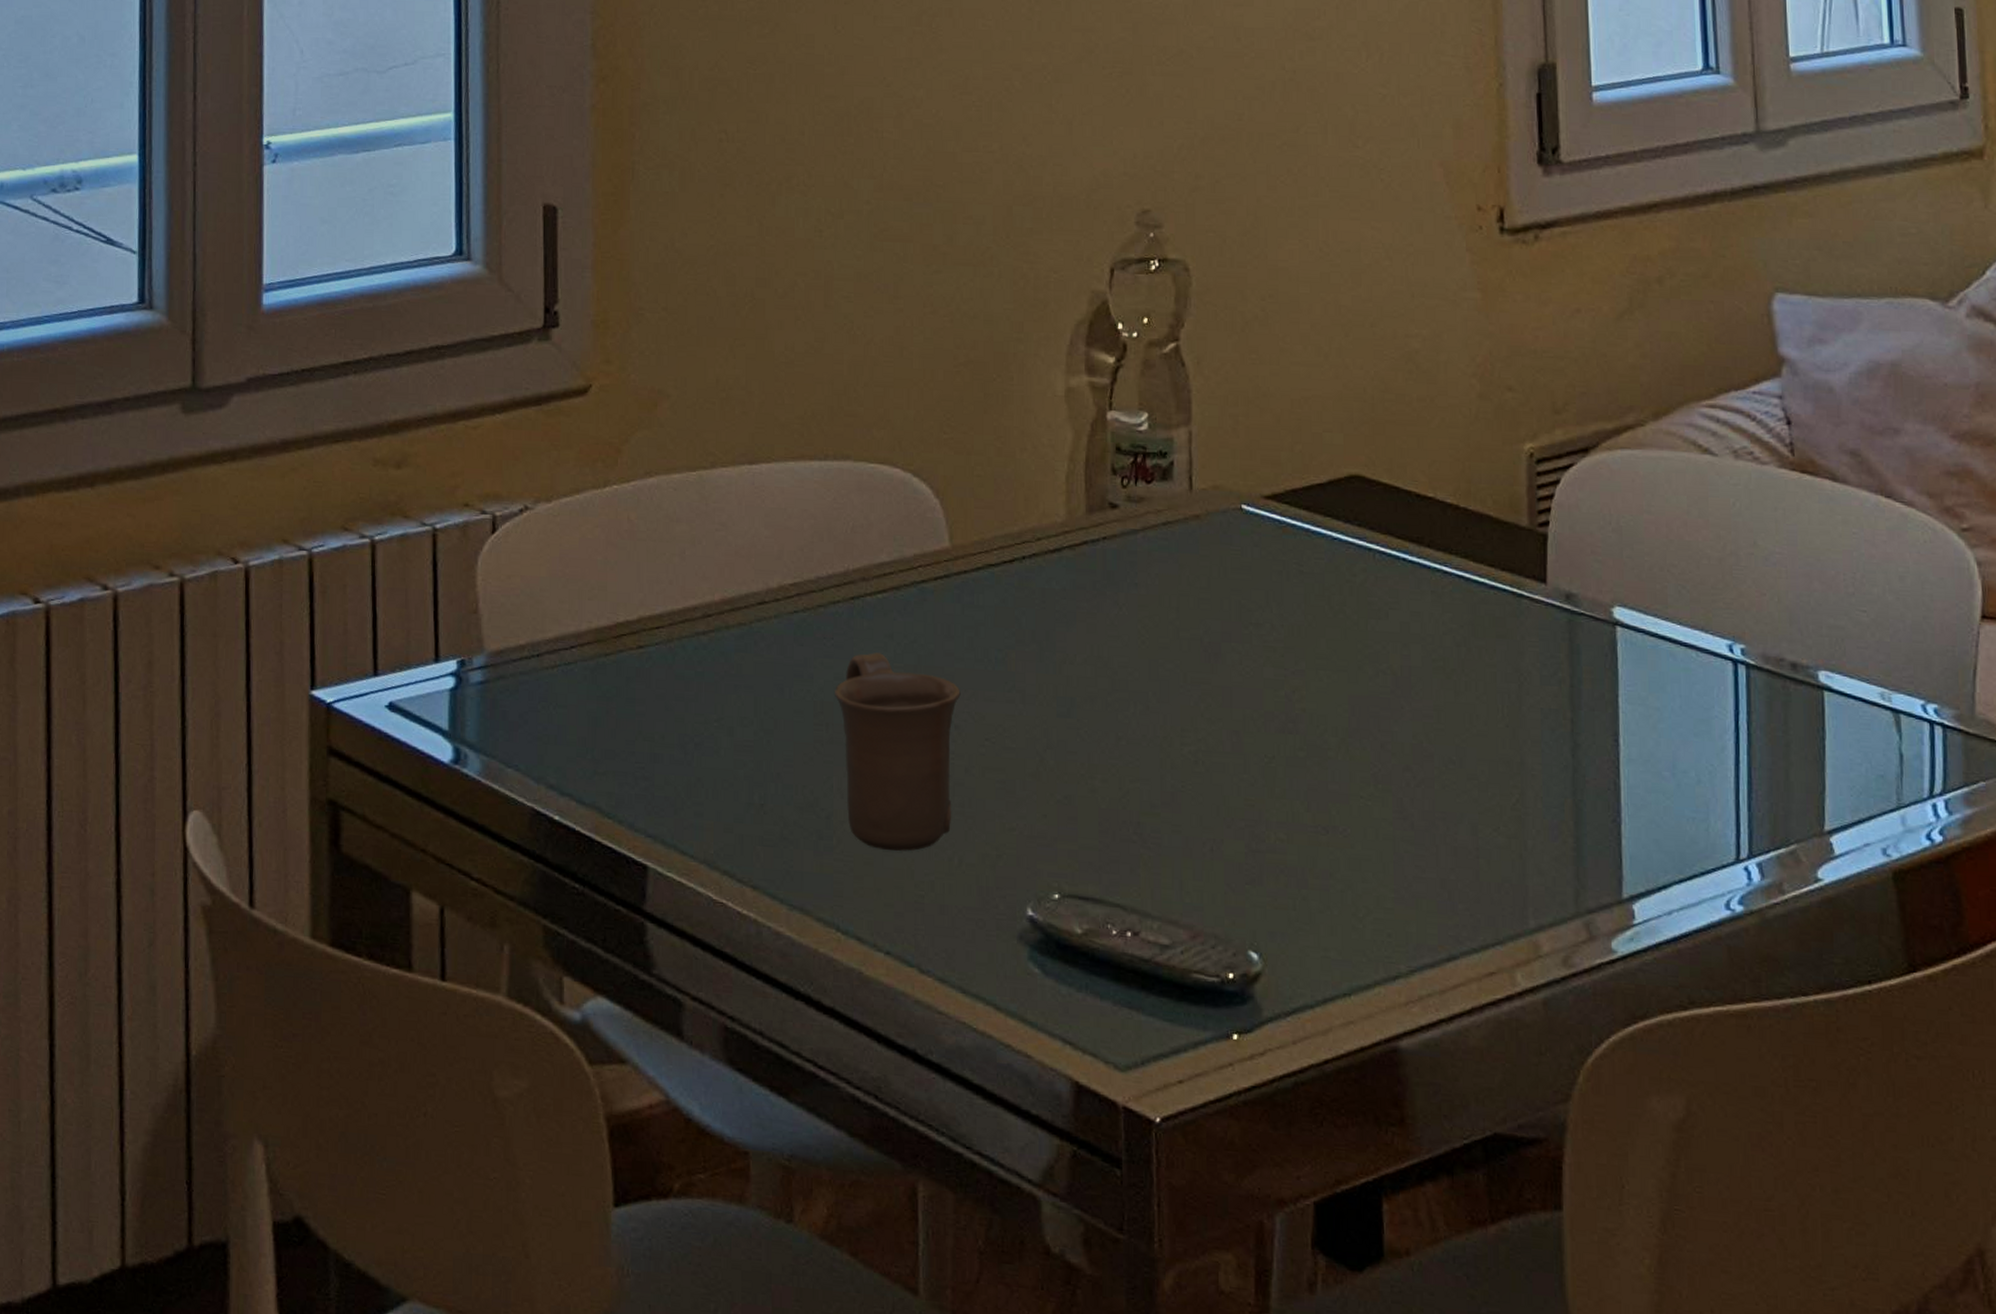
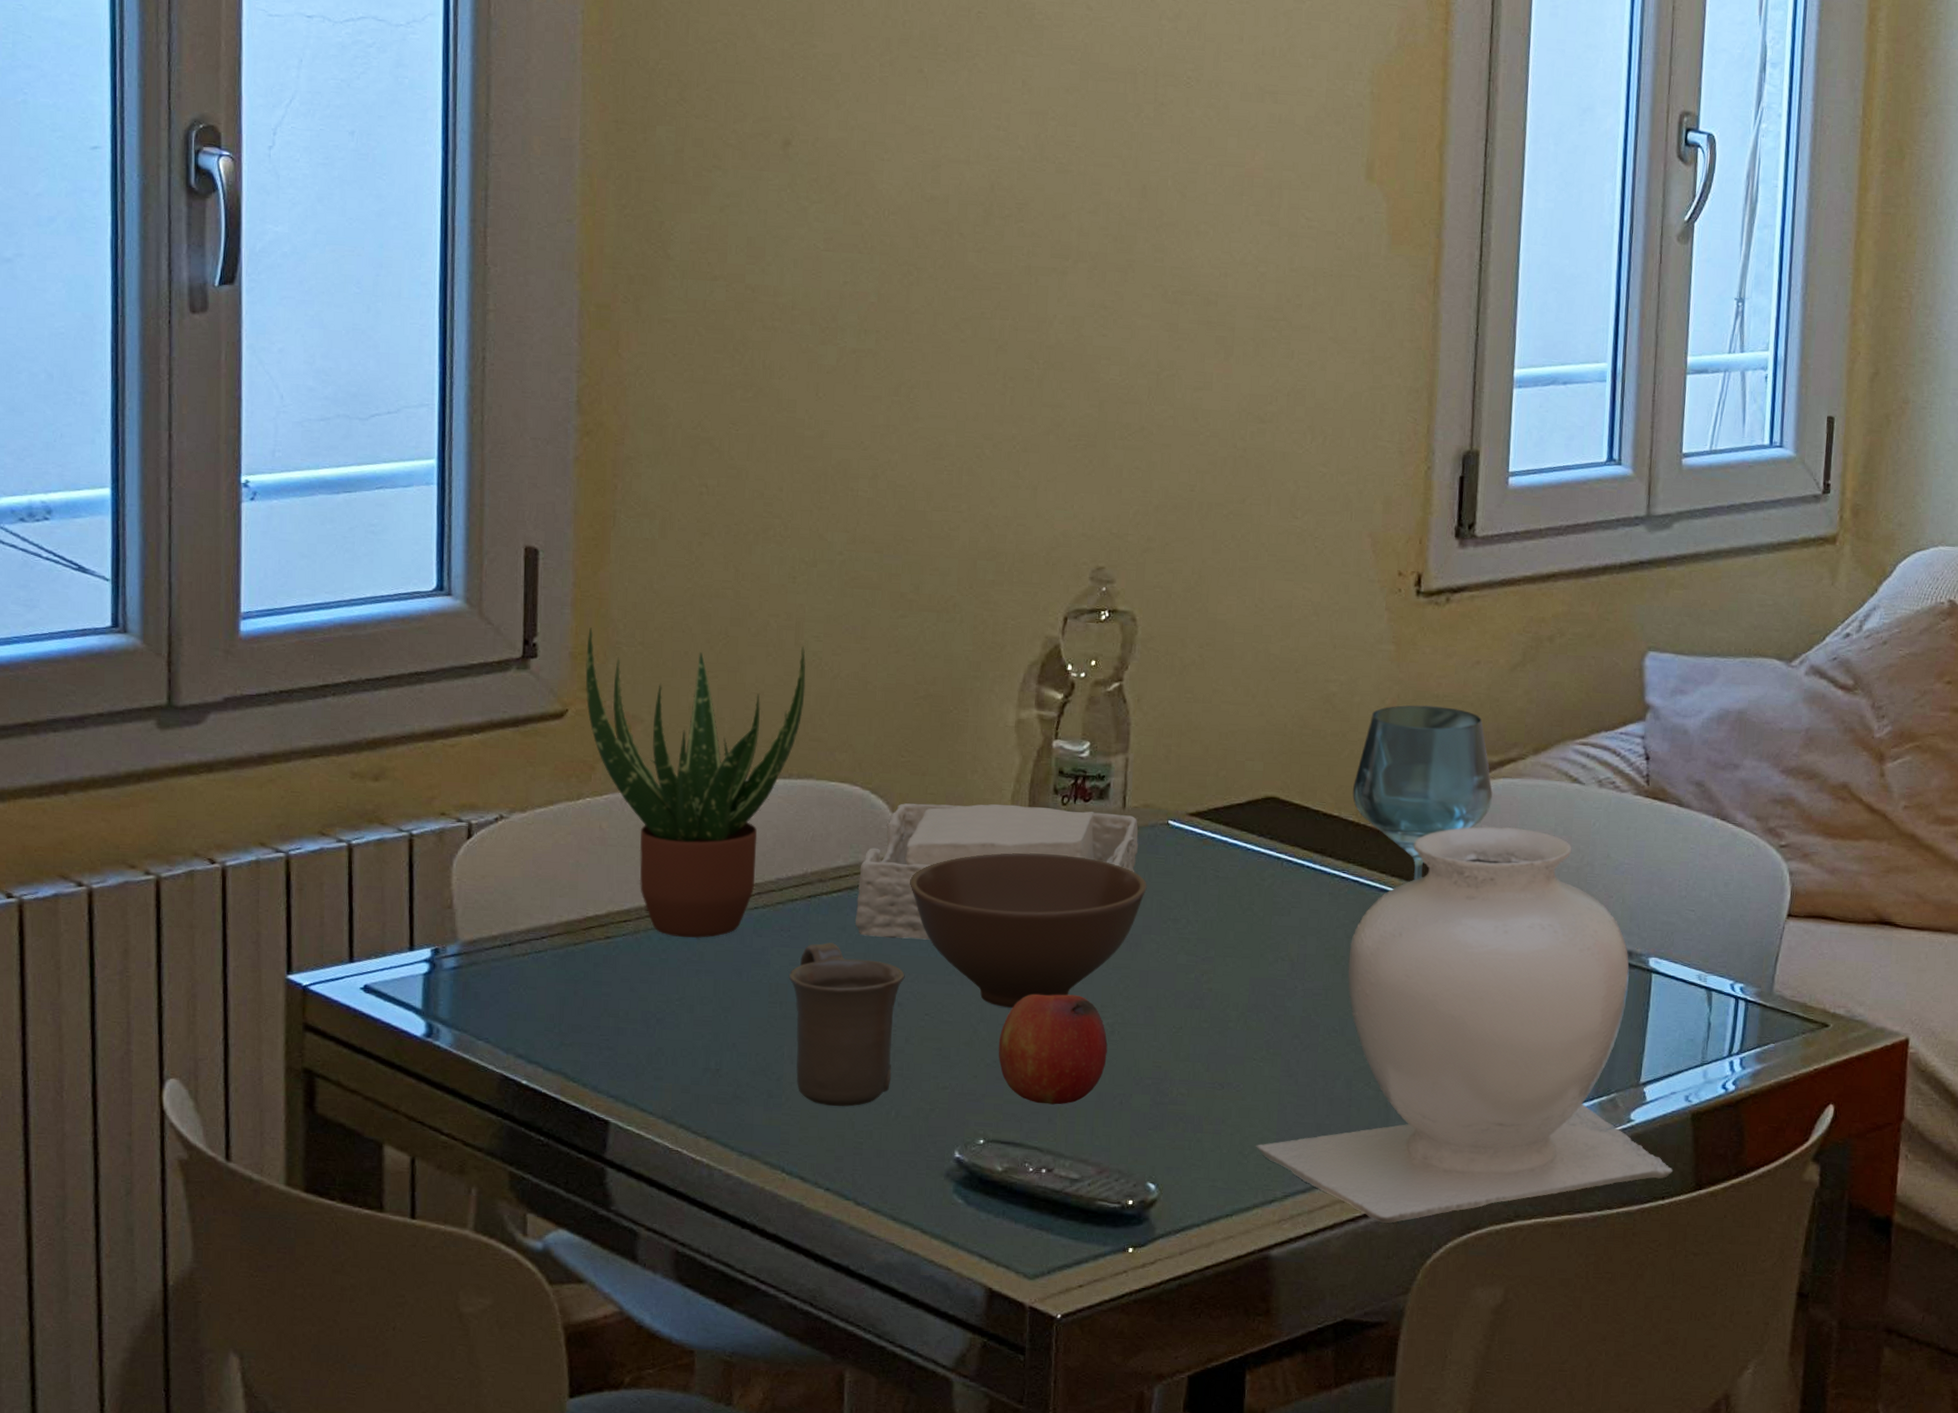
potted plant: none [608,292,838,648] -> present [585,628,806,939]
napkin holder: none [904,486,1209,649] -> present [855,803,1138,940]
bowl: none [960,544,1223,732] -> present [910,852,1147,1008]
fruit: none [1068,714,1192,852] -> present [998,993,1108,1105]
decorative vase: none [1370,508,1879,1008] -> present [1255,826,1674,1223]
wine glass: none [1447,362,1610,575] -> present [1352,705,1493,880]

